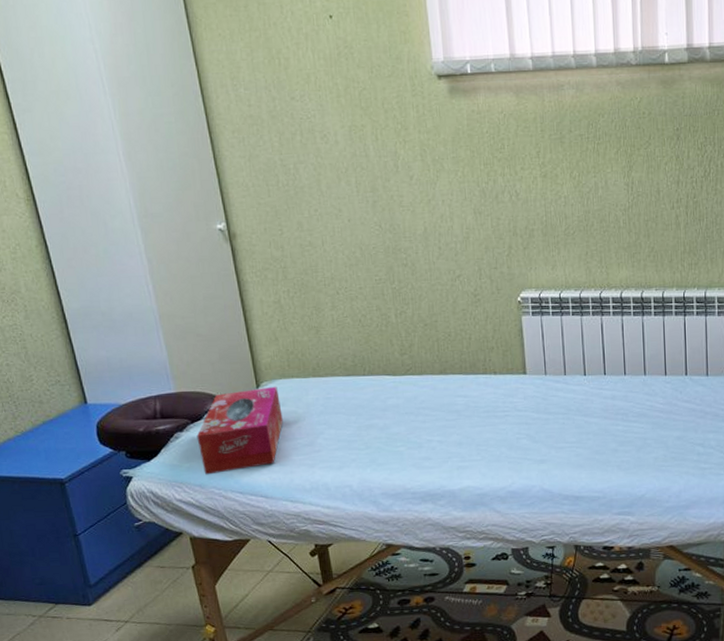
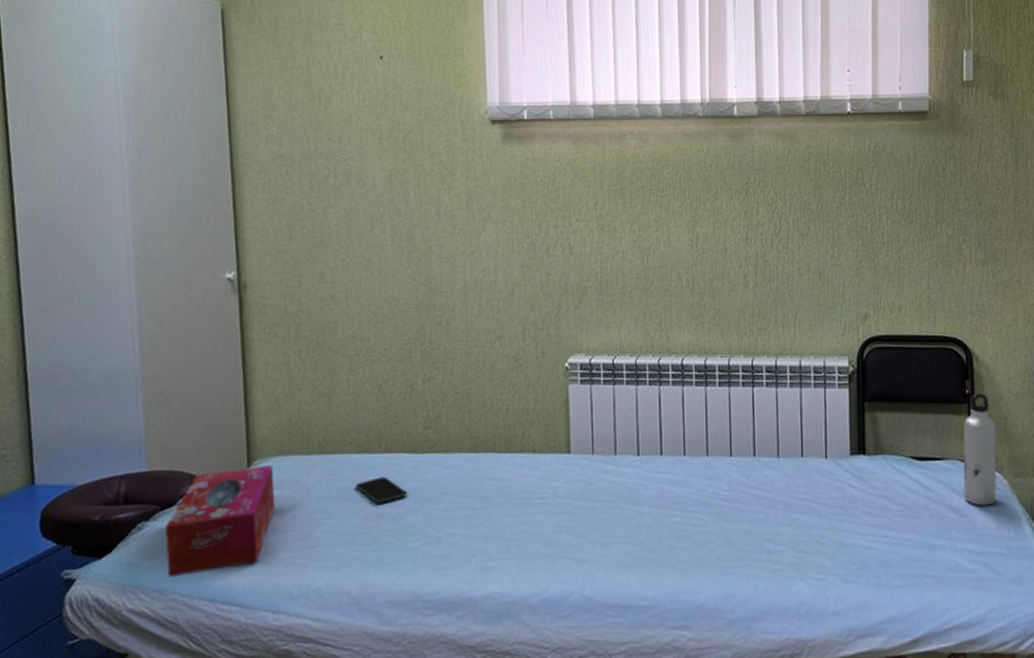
smartphone: none [347,395,391,417] -> present [355,476,408,504]

